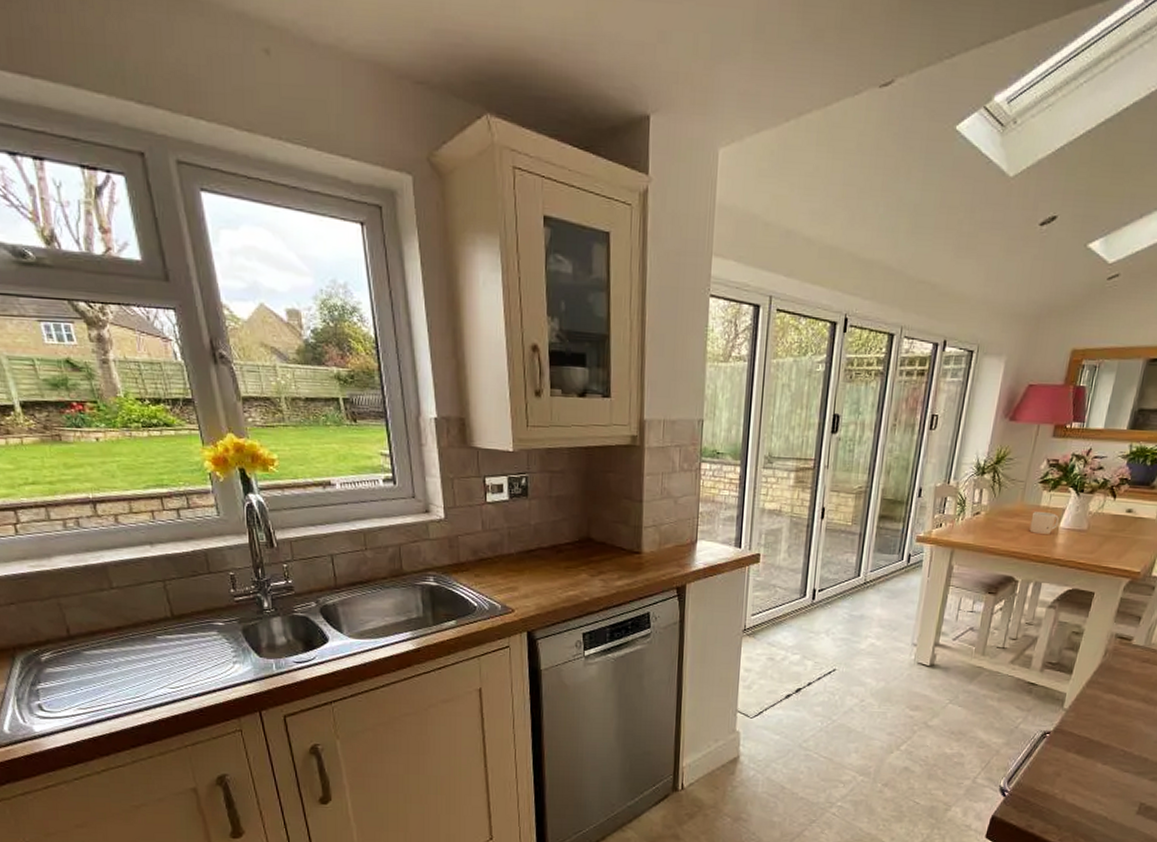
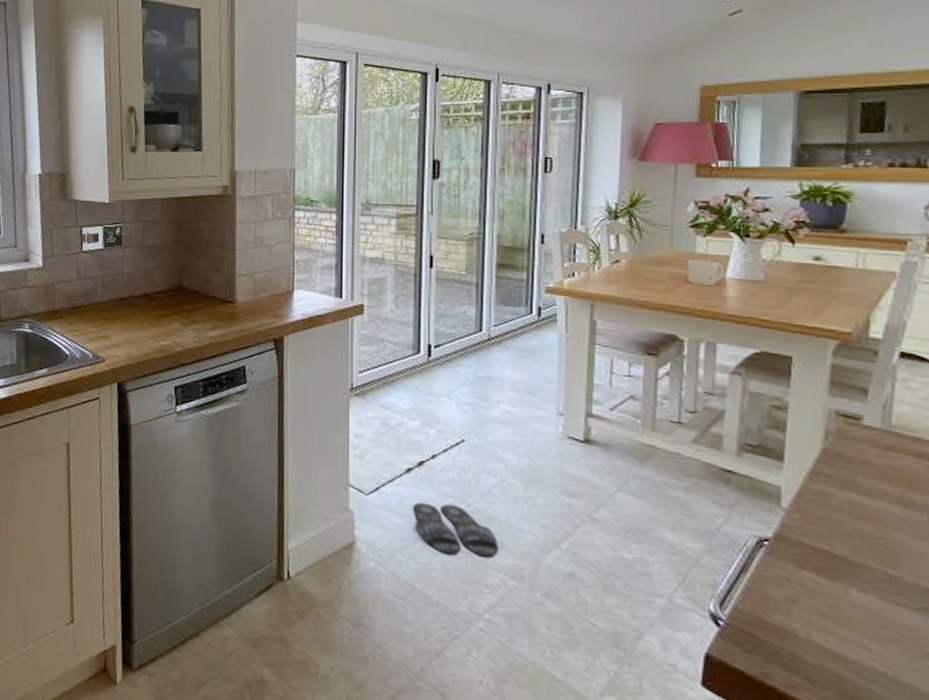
slippers: none [788,721,854,761] -> present [414,502,498,558]

